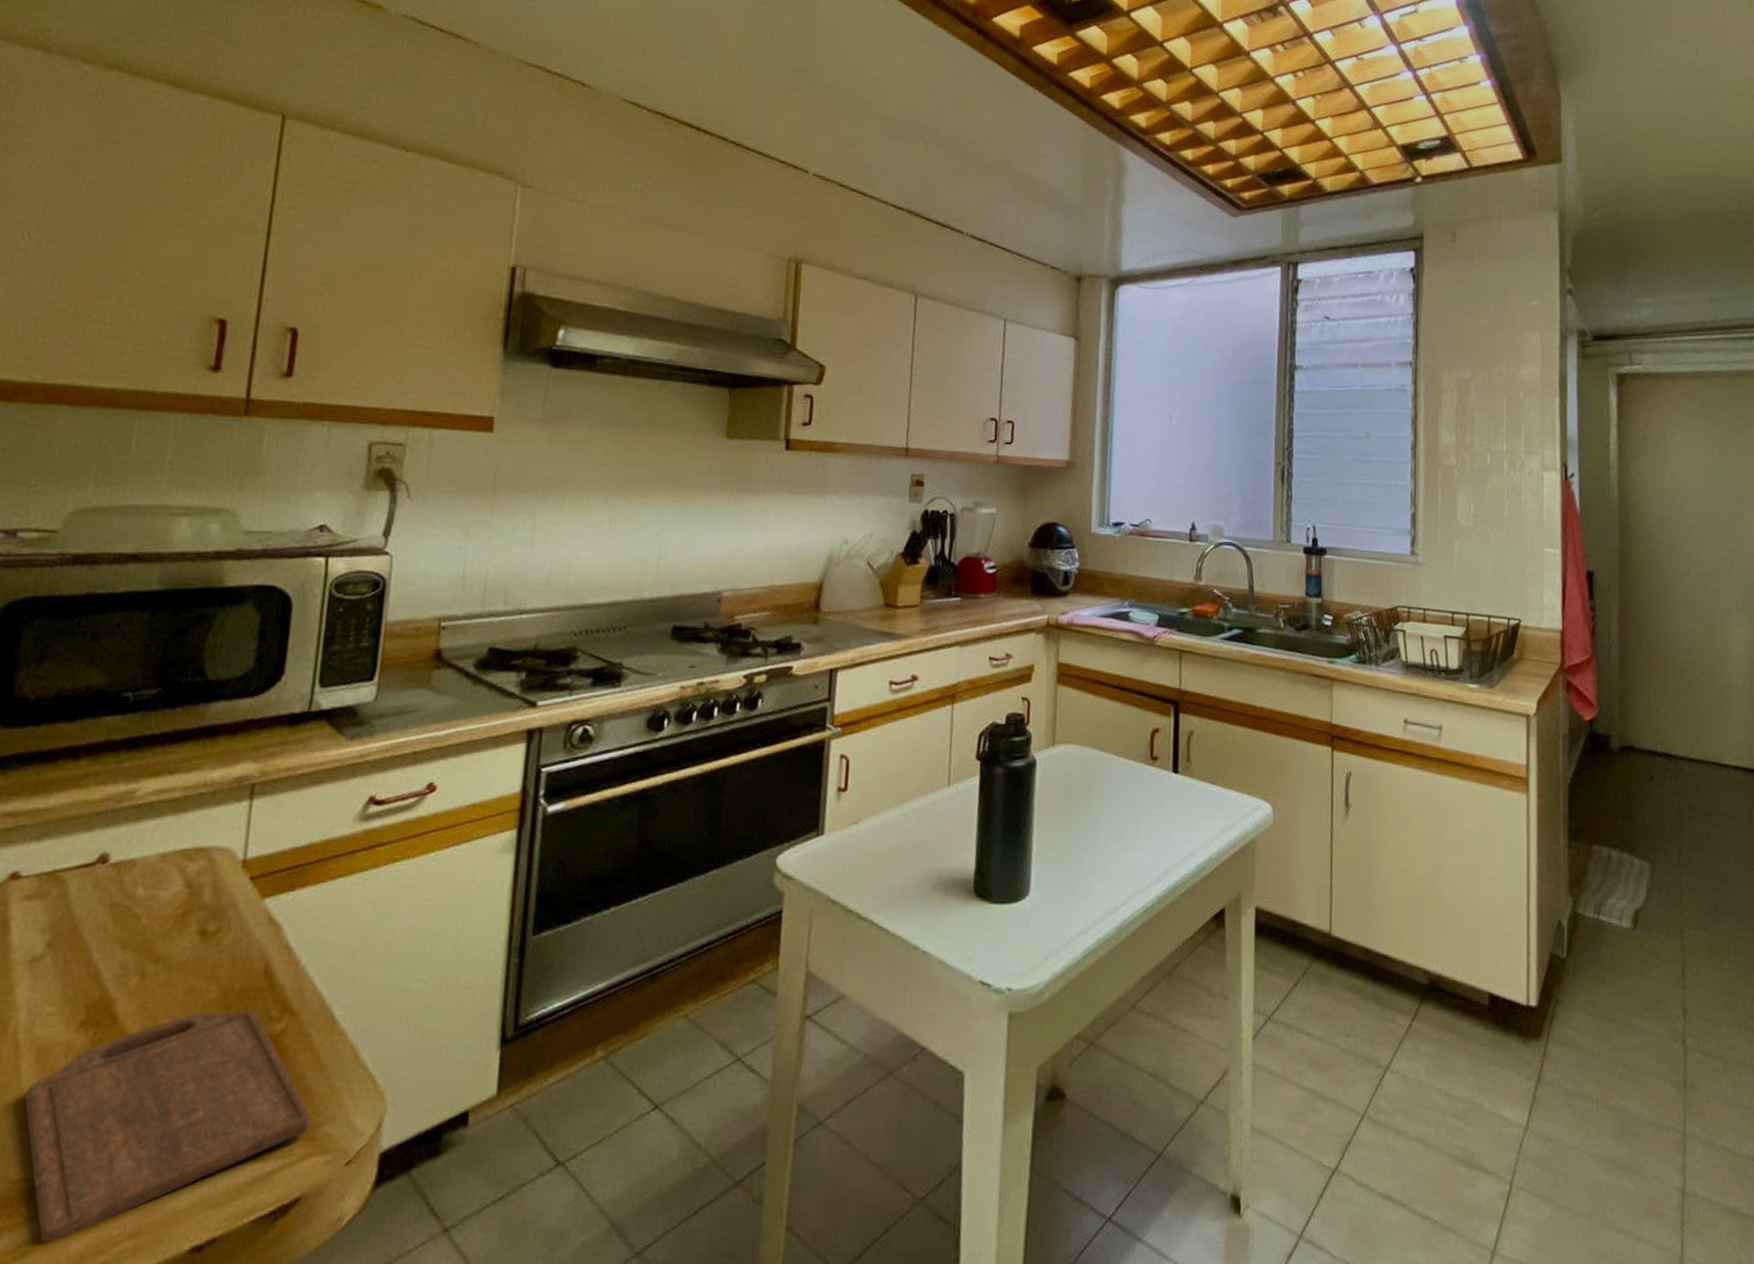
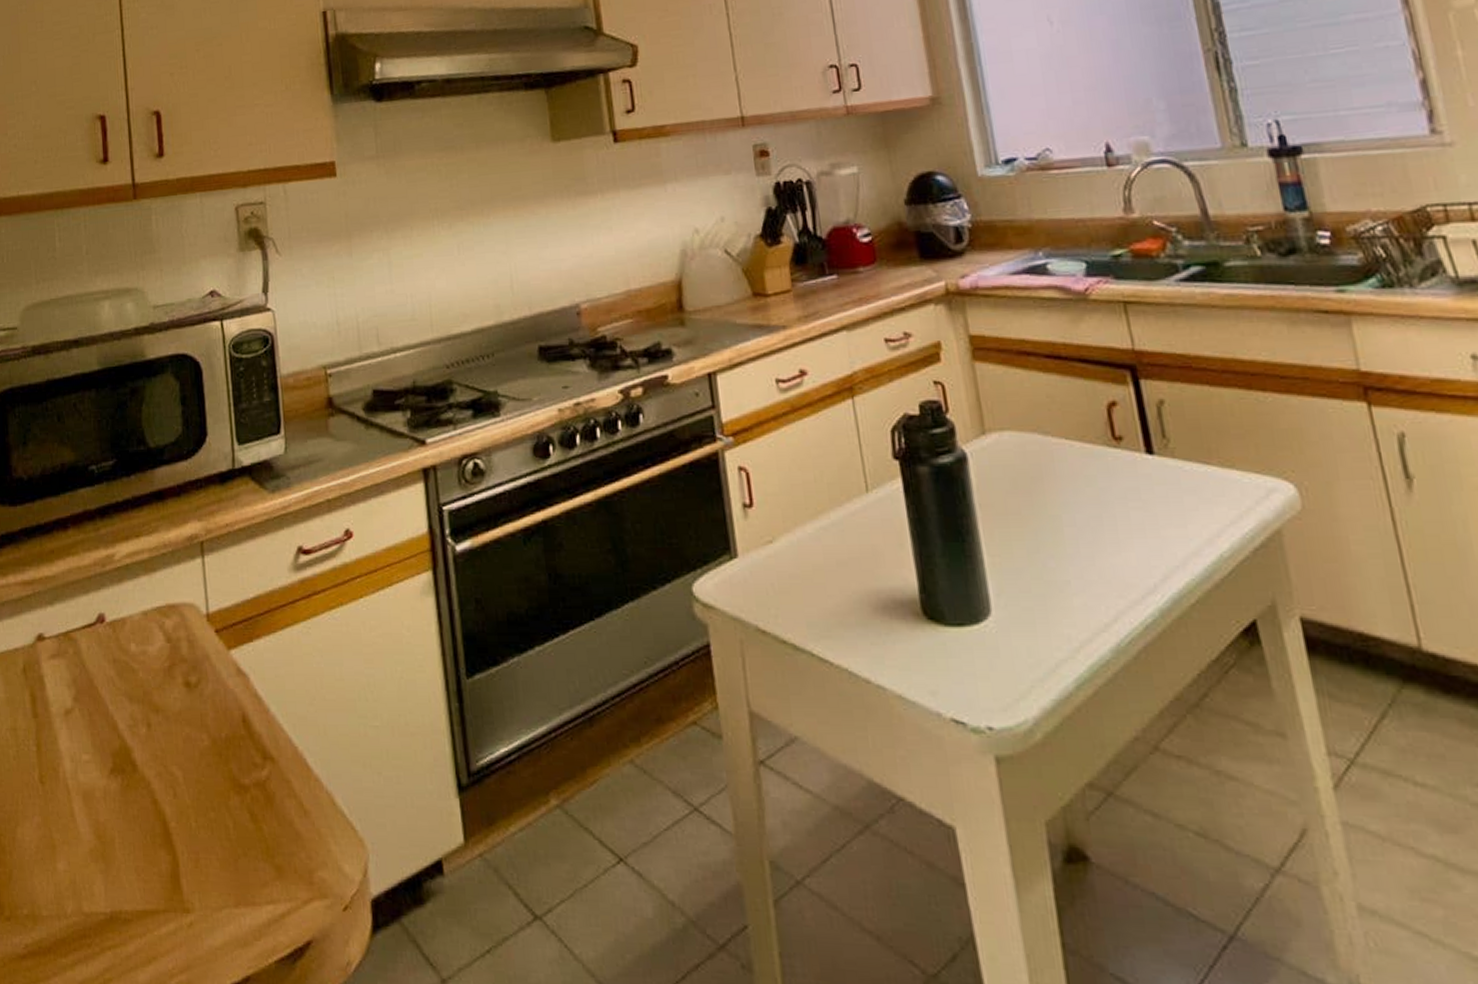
cutting board: present [24,1009,311,1244] -> none [82,756,307,973]

